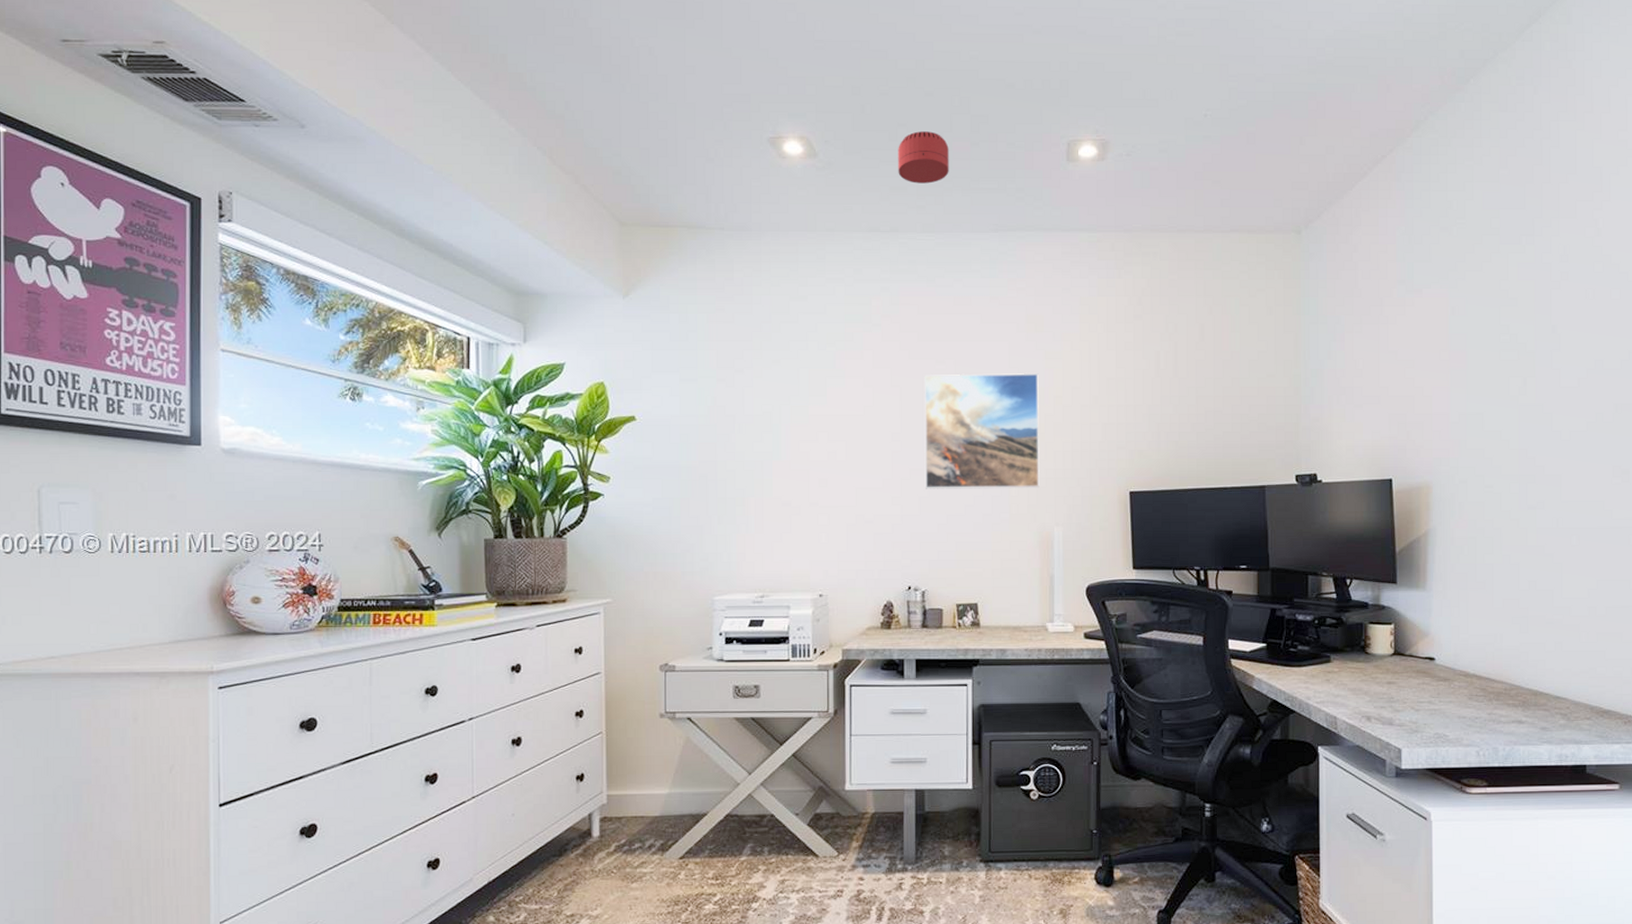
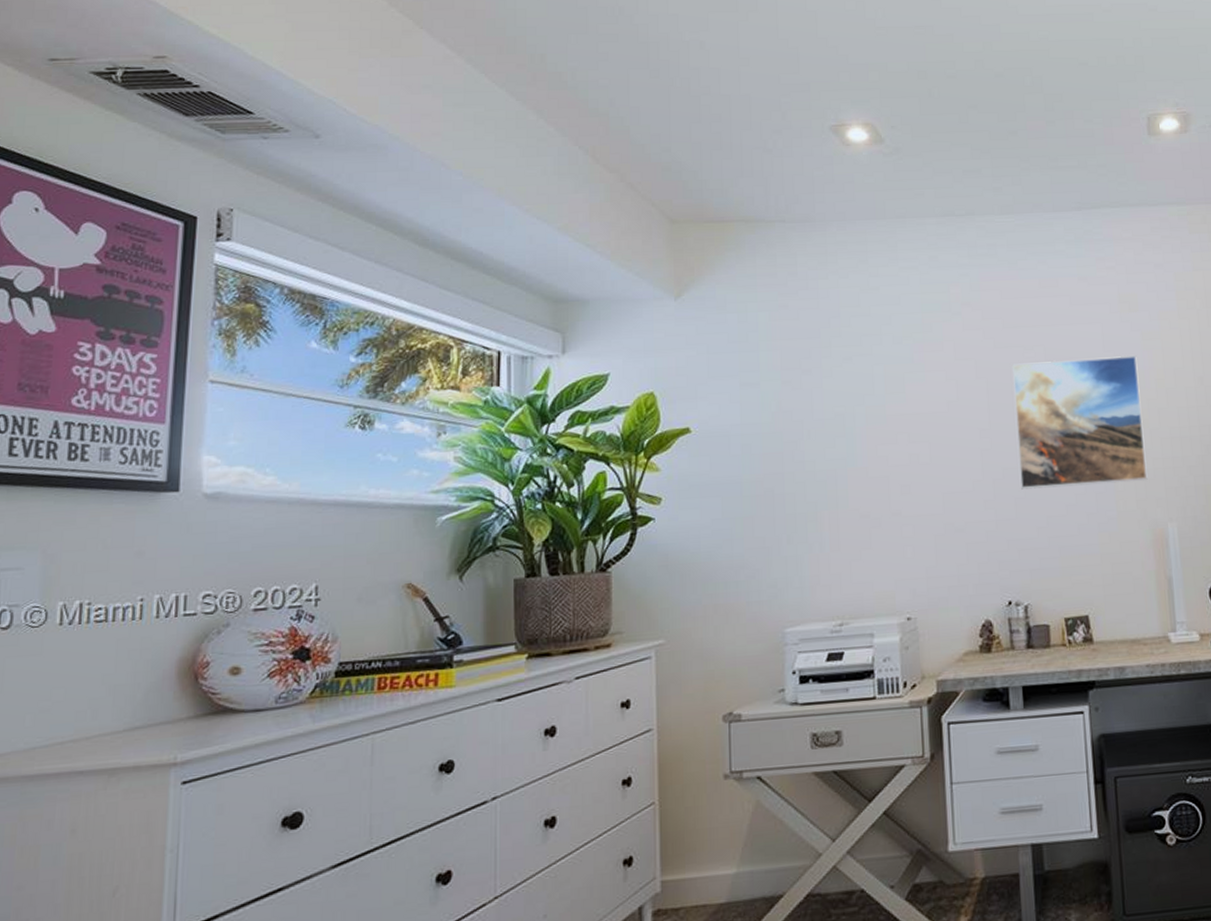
smoke detector: present [898,131,949,184] -> none [969,112,1025,165]

